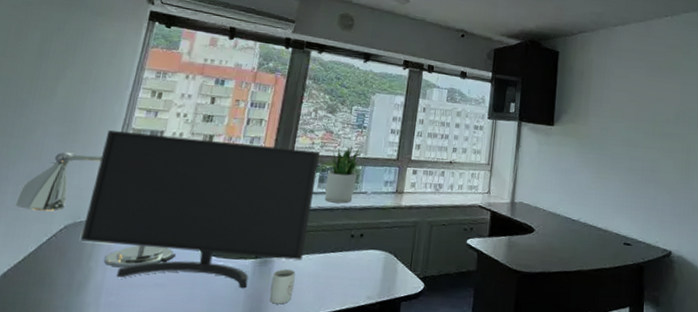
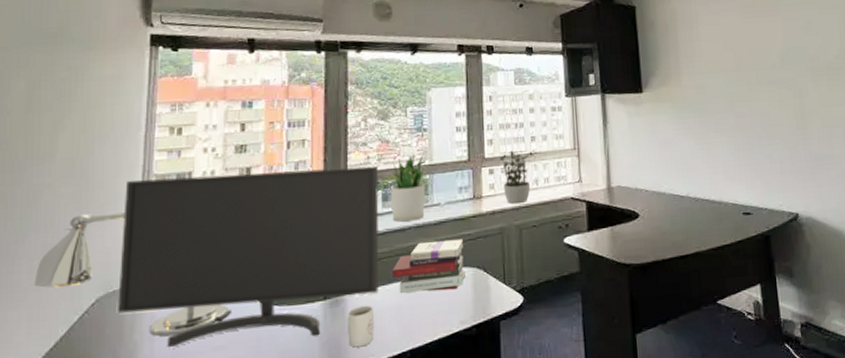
books: none [316,222,382,268] -> present [392,238,466,293]
potted plant: none [422,157,449,203] -> present [499,150,531,204]

